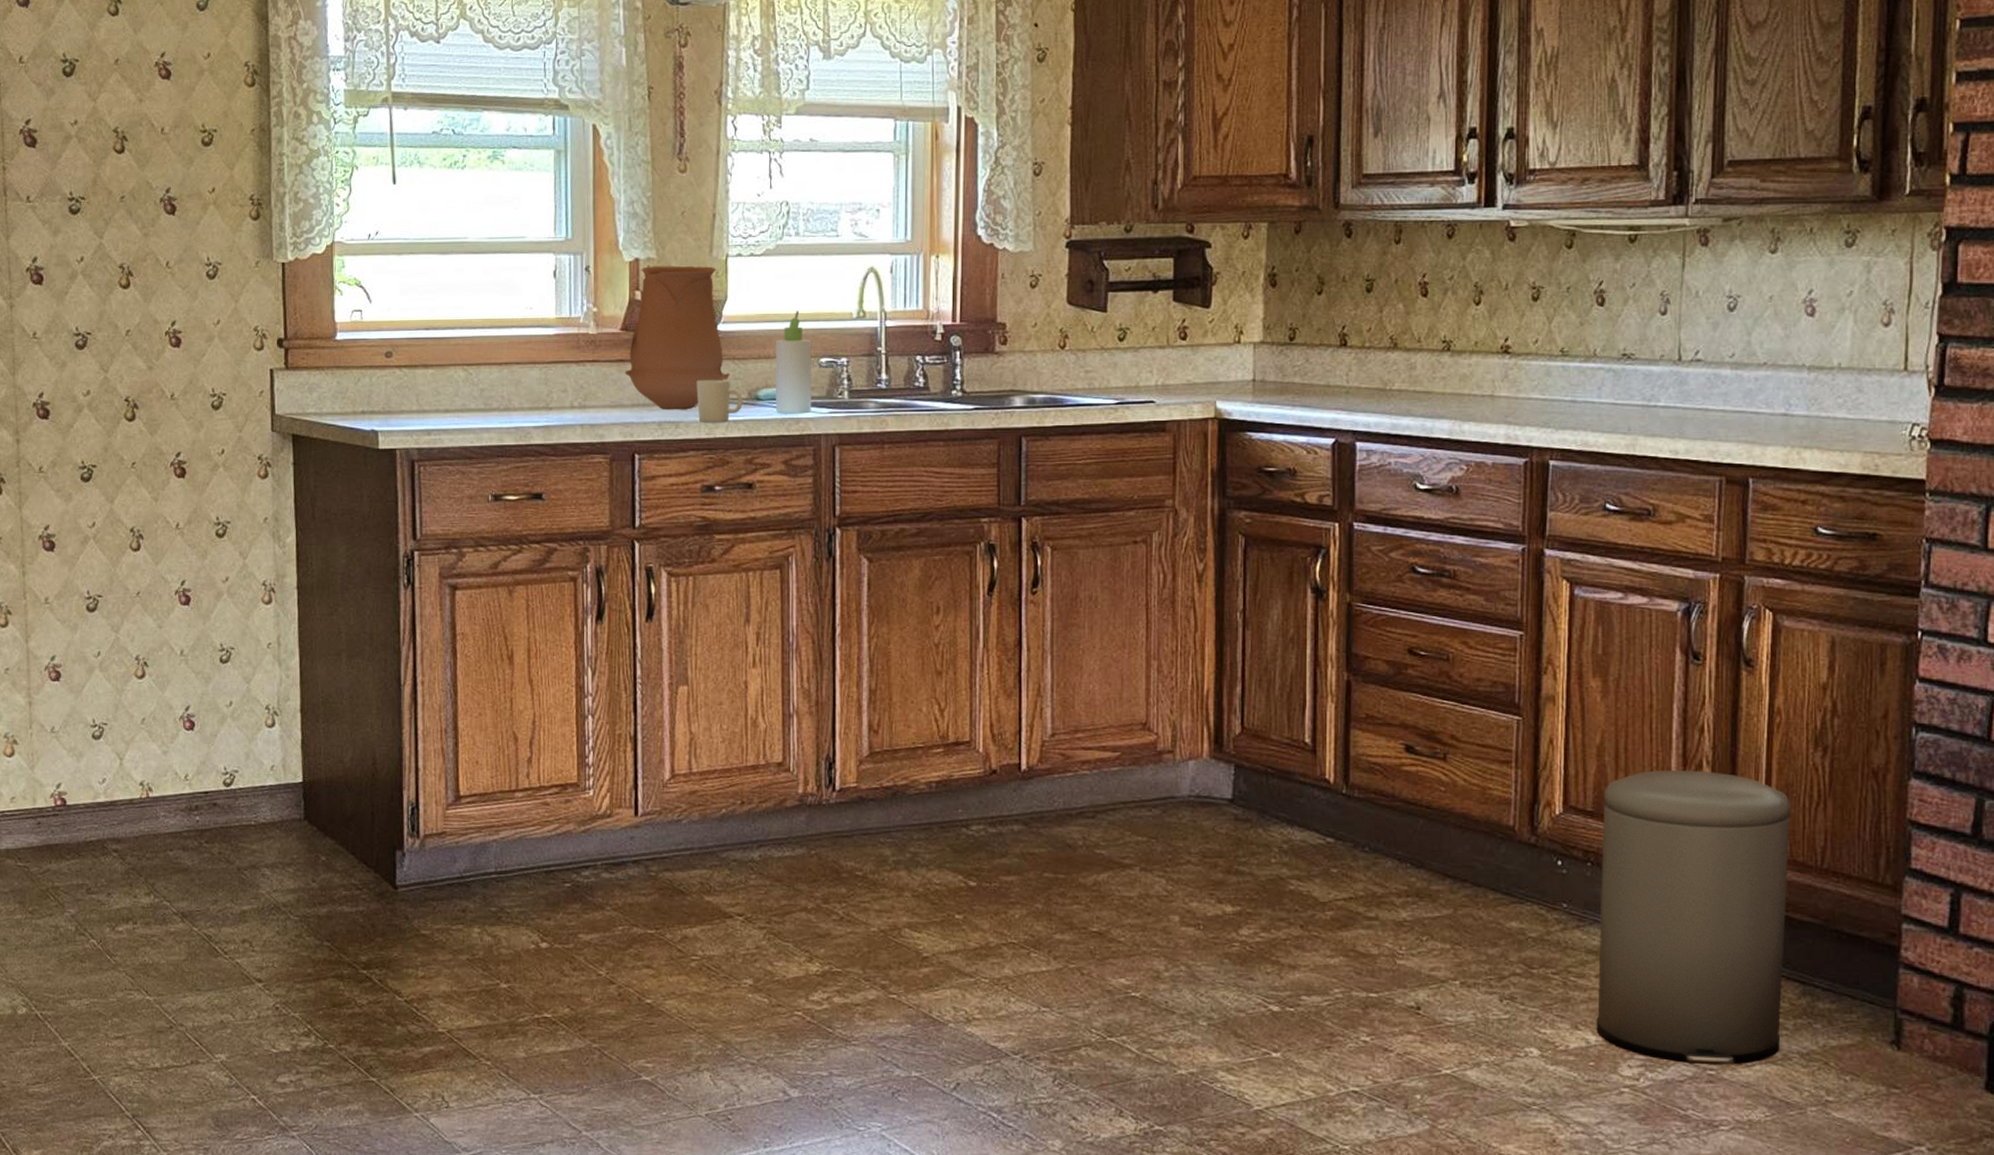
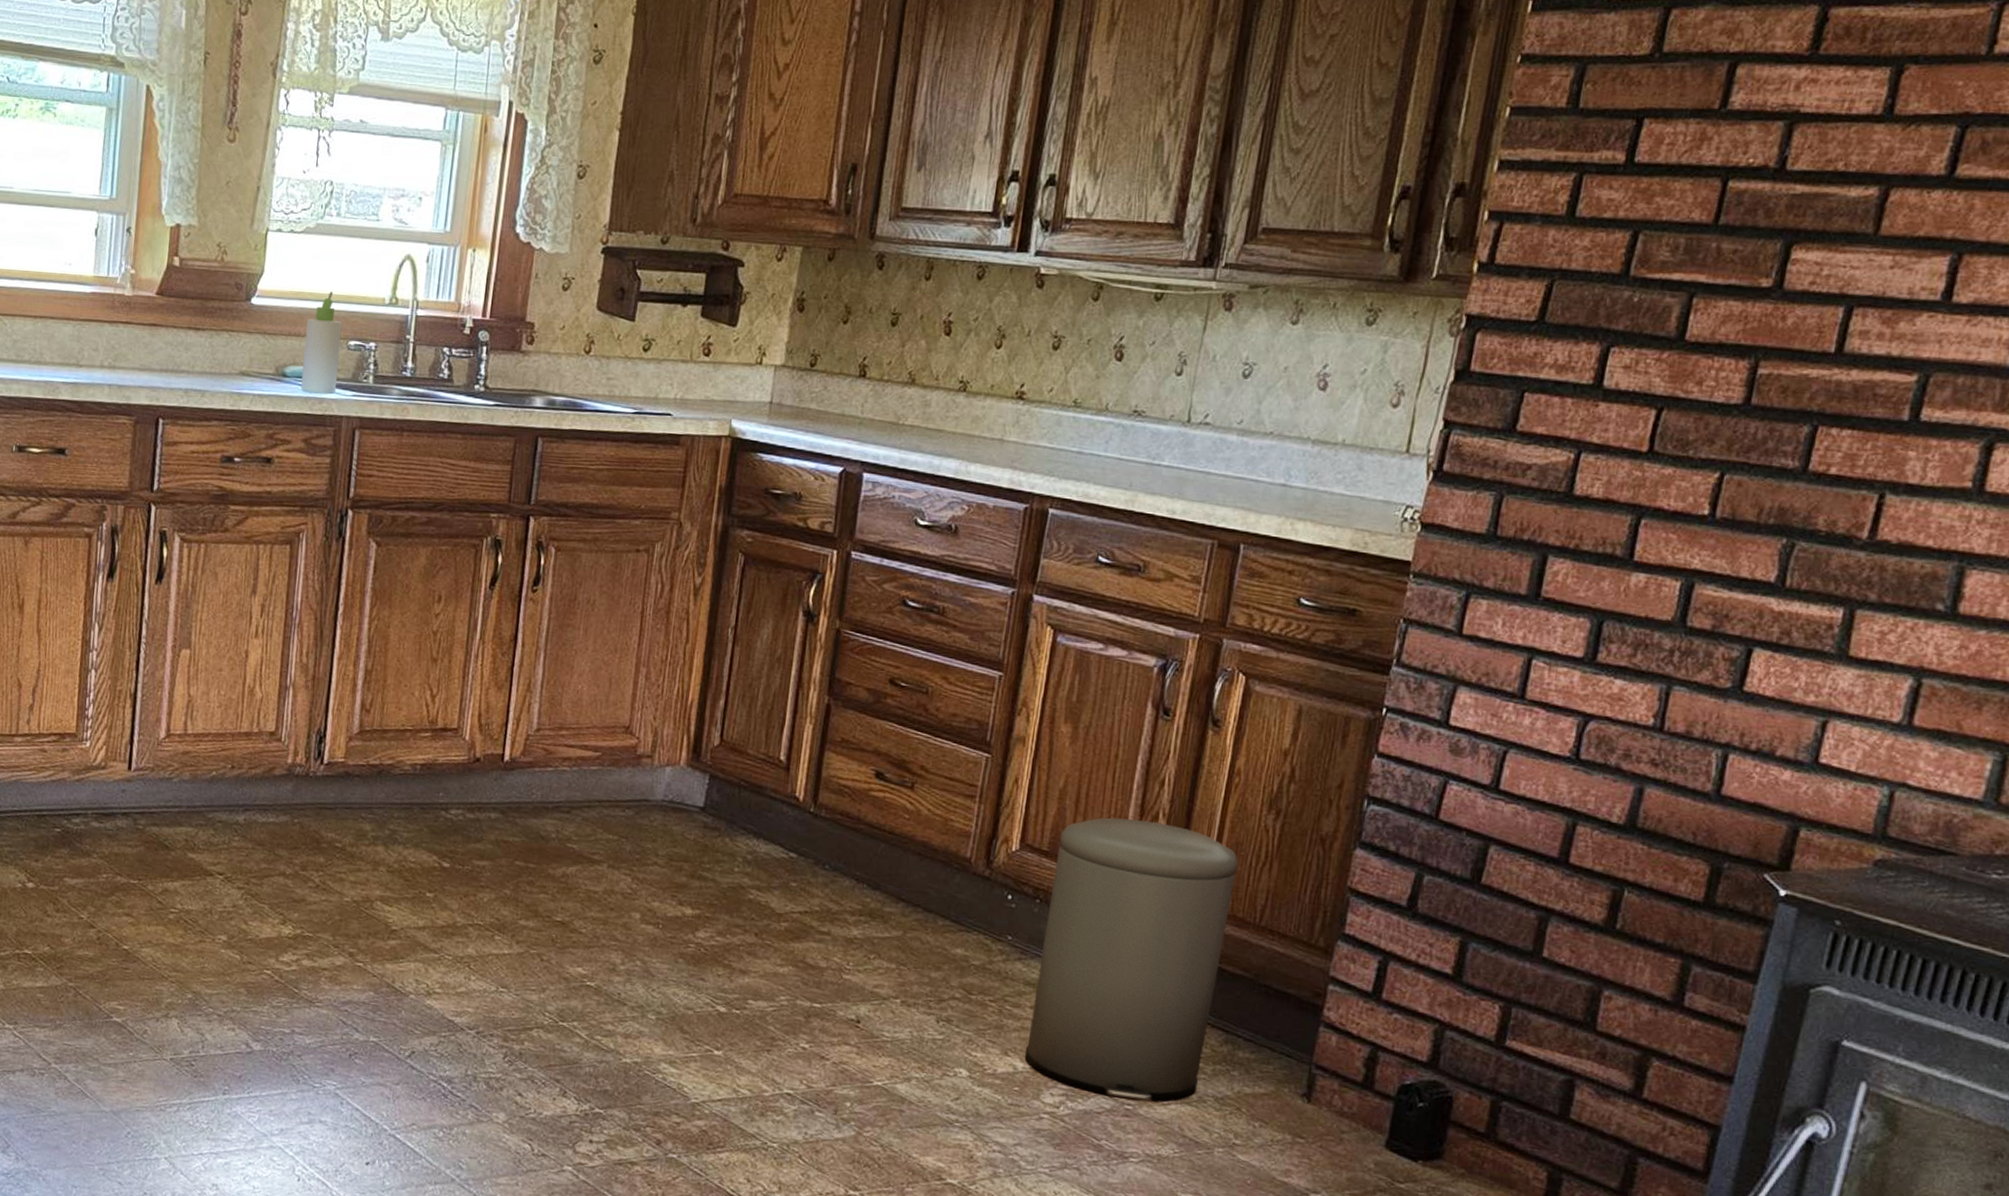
vase: present [625,266,730,410] -> none [157,233,260,380]
mug: present [696,379,743,423] -> none [224,351,270,396]

